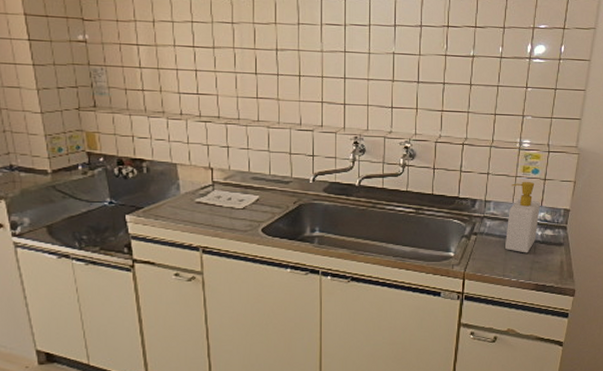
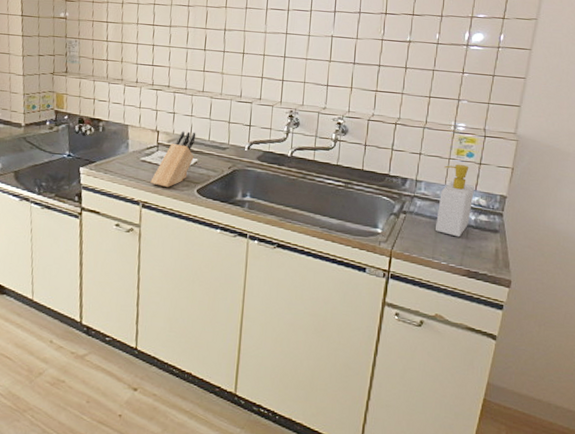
knife block: none [209,166,255,230] -> present [150,131,196,188]

